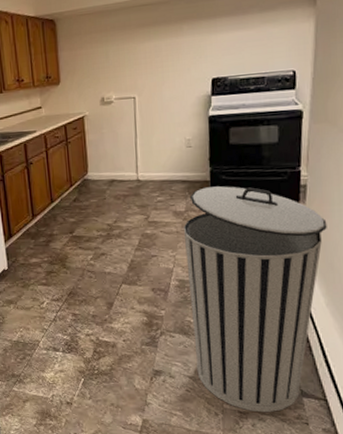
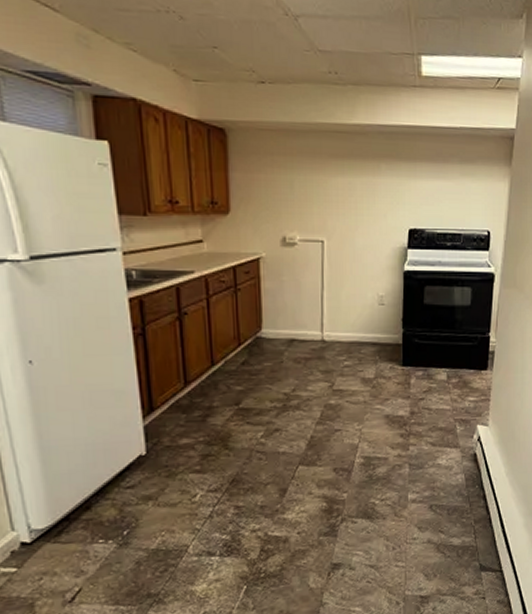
trash can: present [183,186,327,413] -> none [371,350,510,594]

